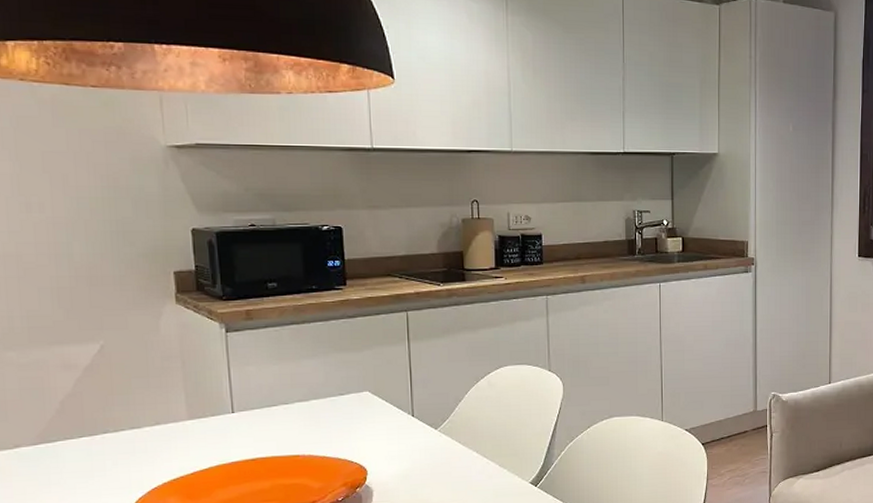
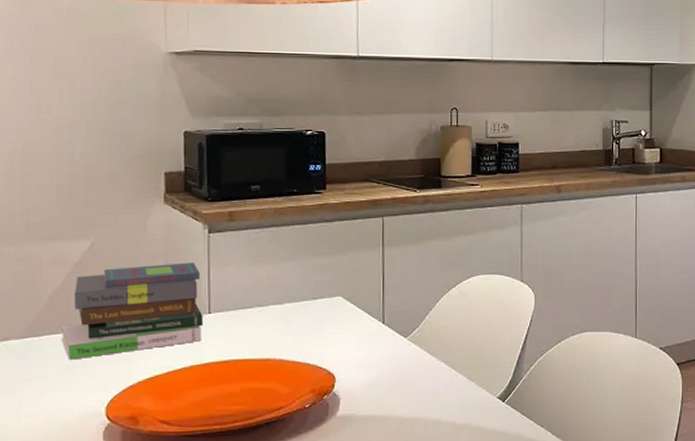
books: none [76,362,226,465] -> present [61,262,203,360]

